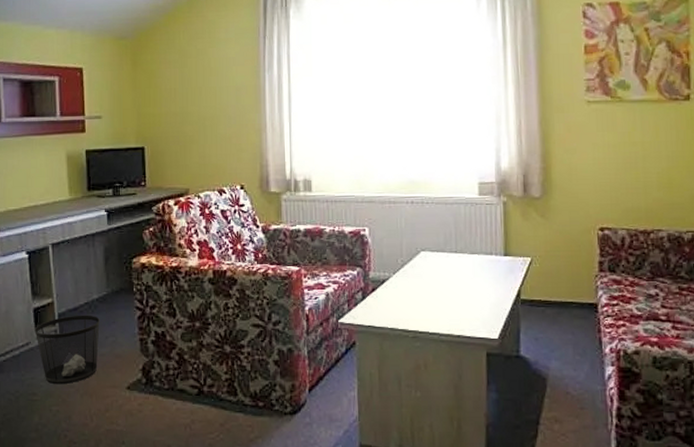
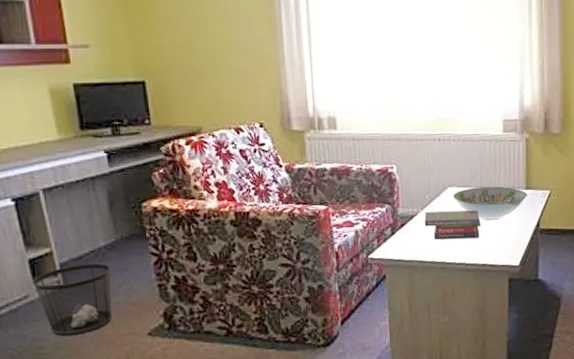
books: none [396,276,456,307] -> present [424,210,481,240]
decorative bowl: none [426,252,506,288] -> present [452,186,527,220]

